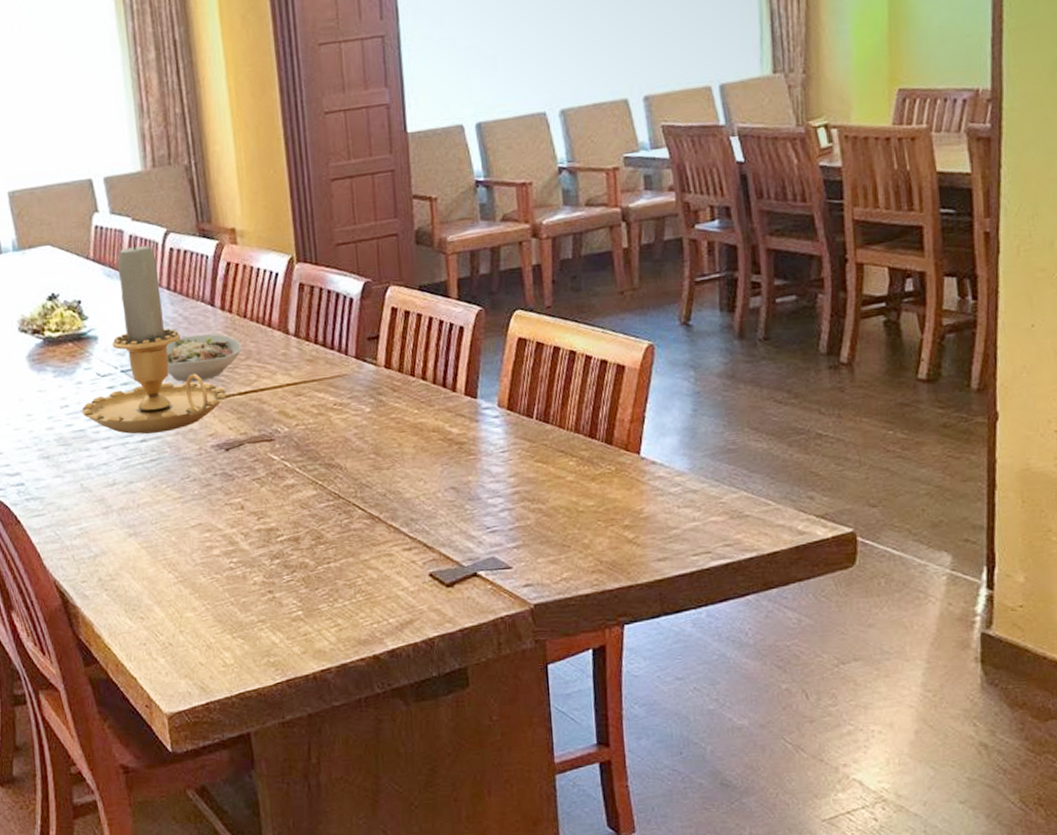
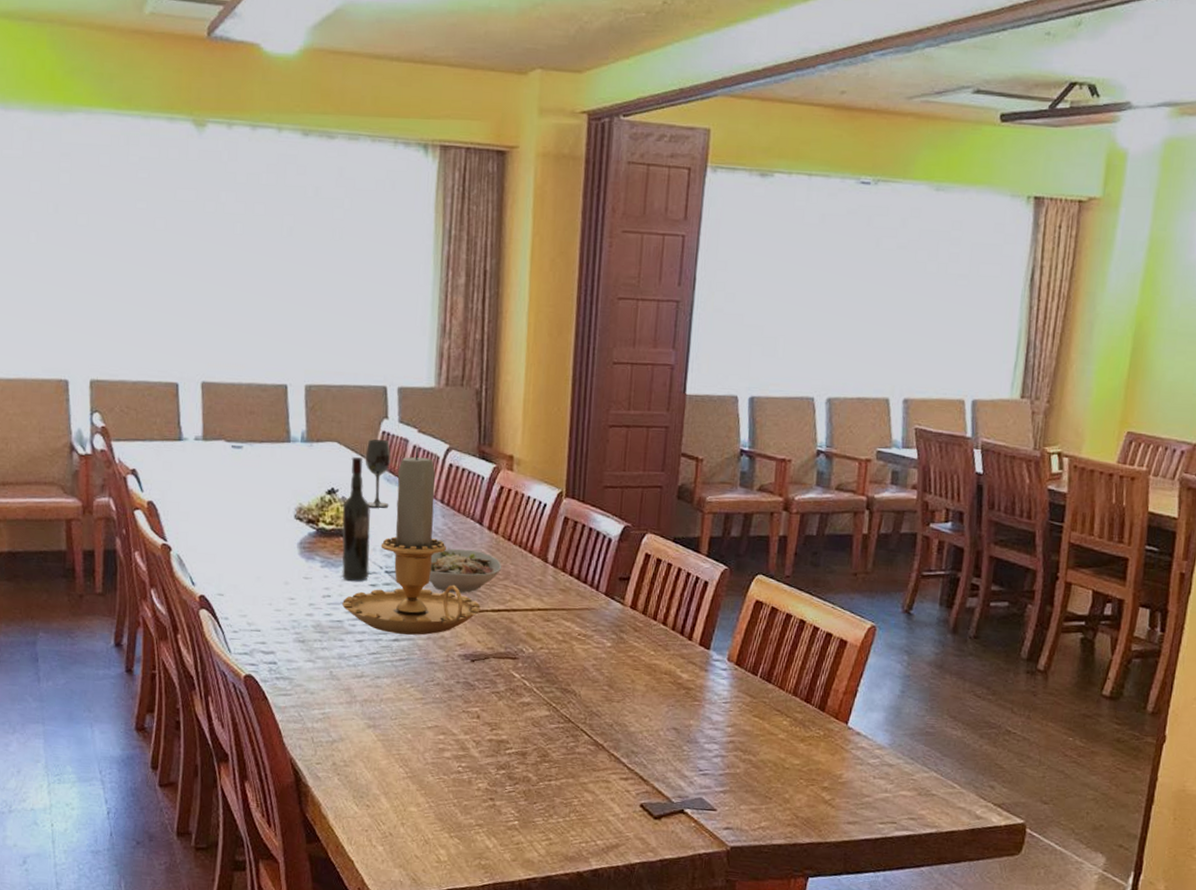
wine bottle: none [66,257,105,387] -> present [342,457,371,581]
wine glass: none [80,234,114,307] -> present [365,439,391,508]

